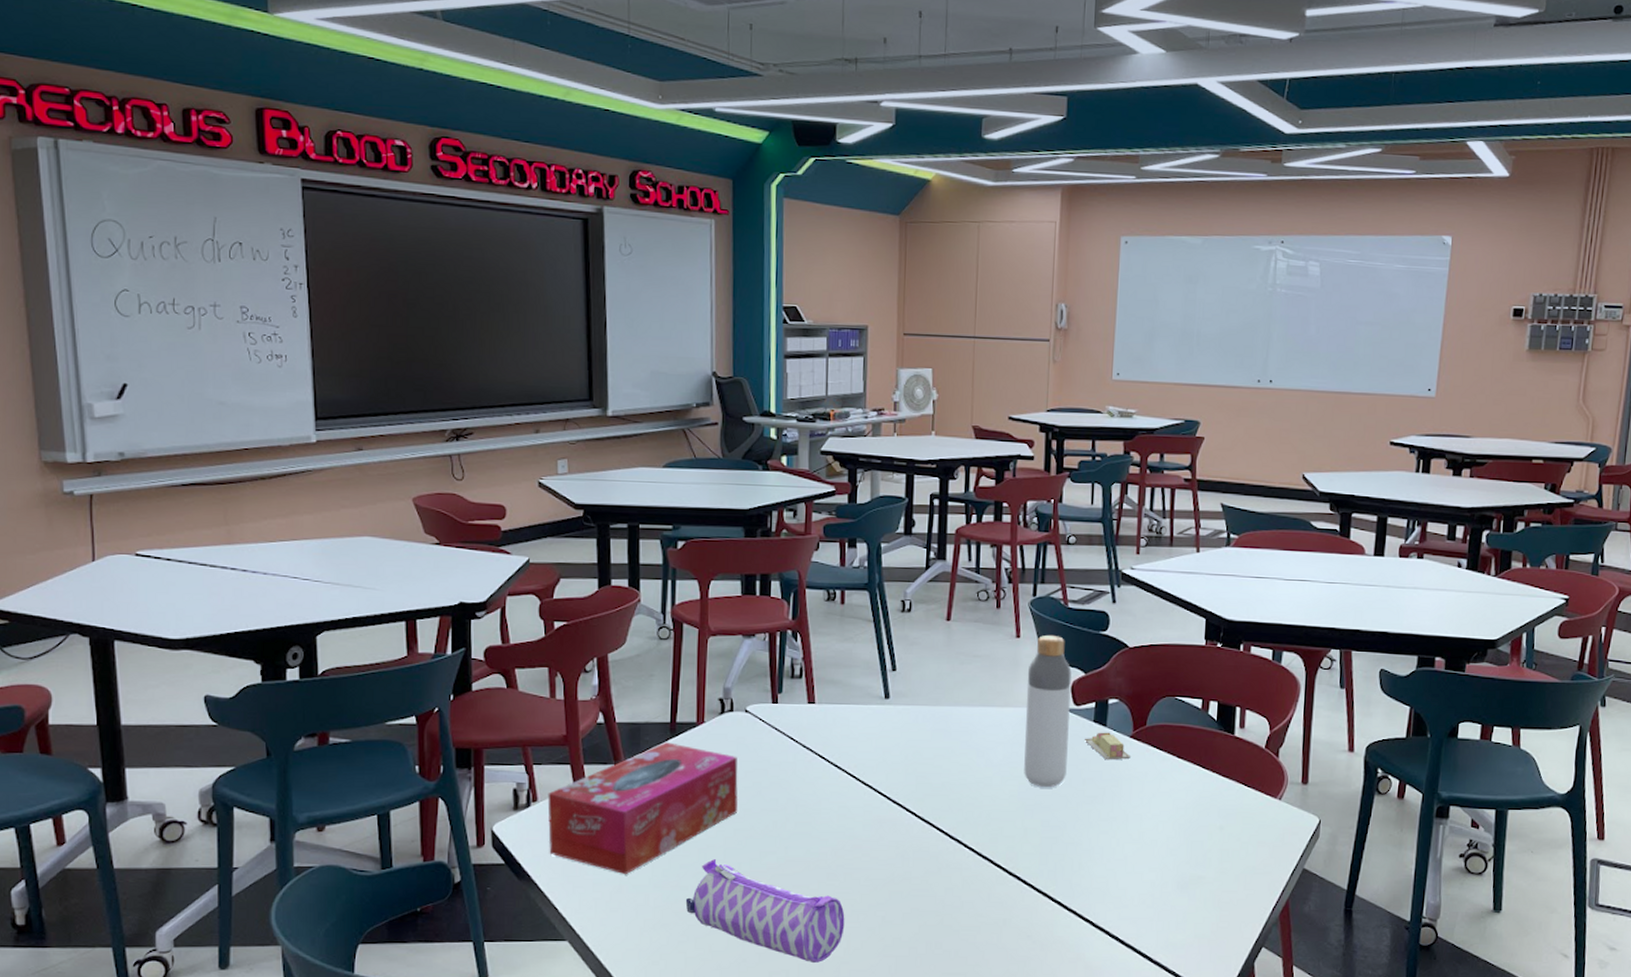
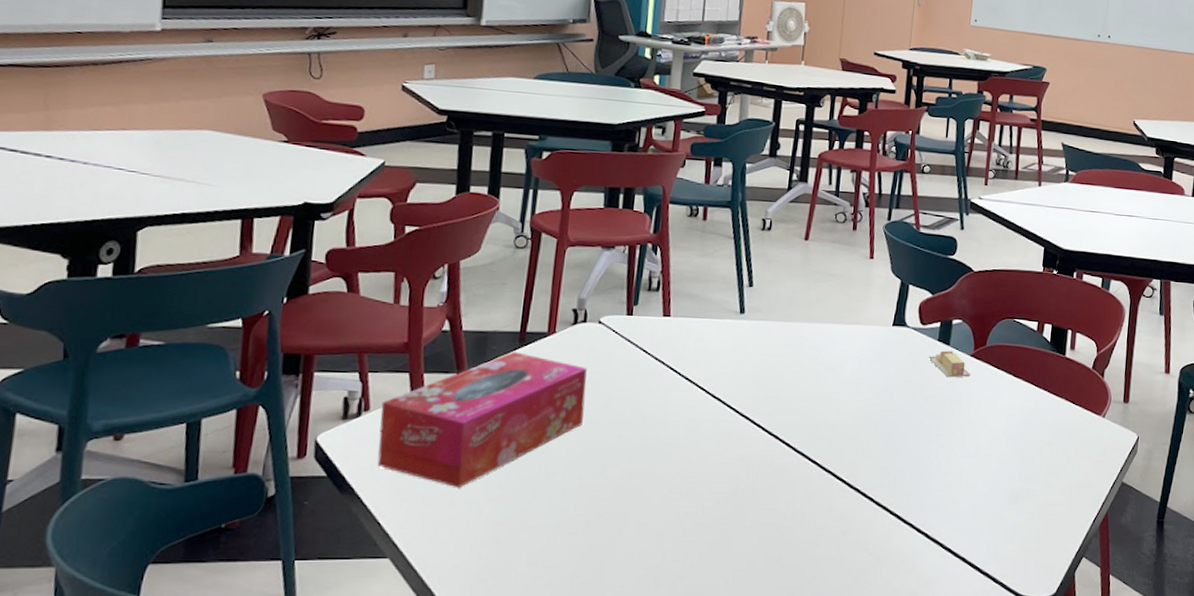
pencil case: present [685,859,845,964] -> none [520,472,686,579]
bottle: present [1024,634,1072,788] -> none [870,257,920,404]

